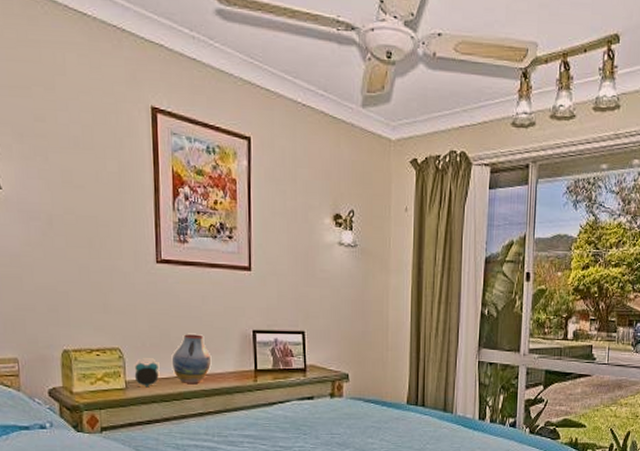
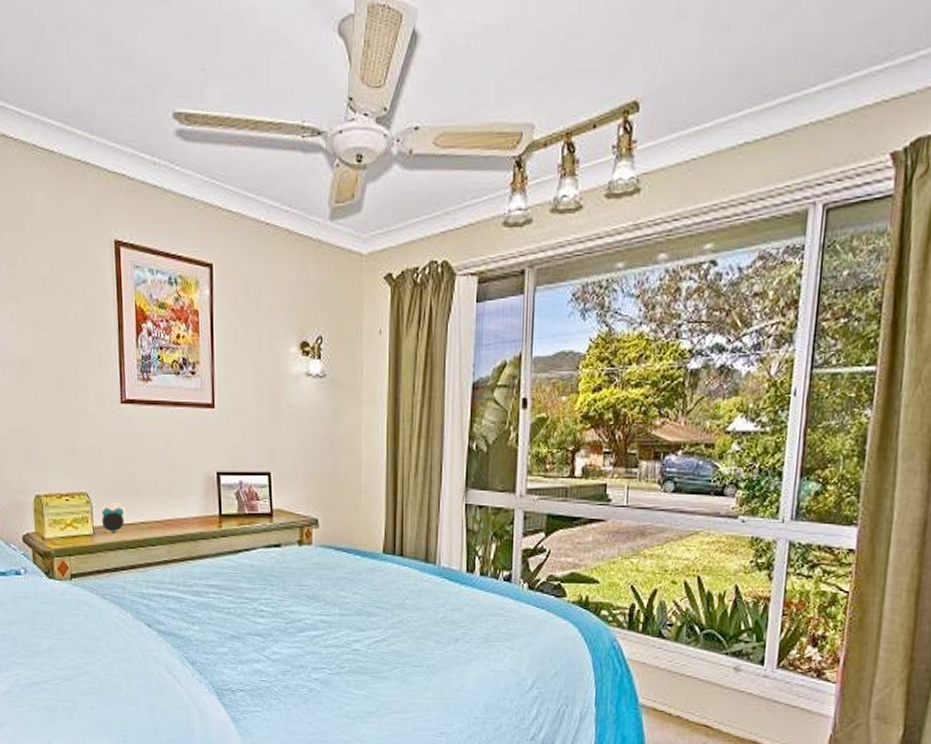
vase: present [171,334,212,383] -> none [136,477,176,529]

